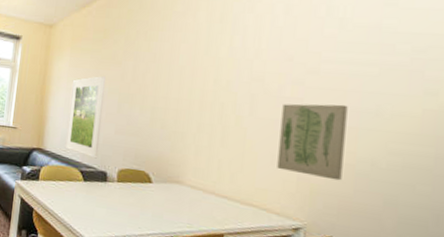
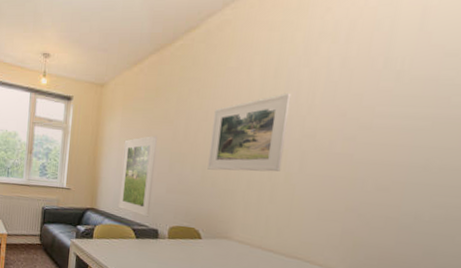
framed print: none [156,37,238,115] -> present [207,92,292,172]
wall art: present [277,103,348,181] -> none [323,159,397,234]

